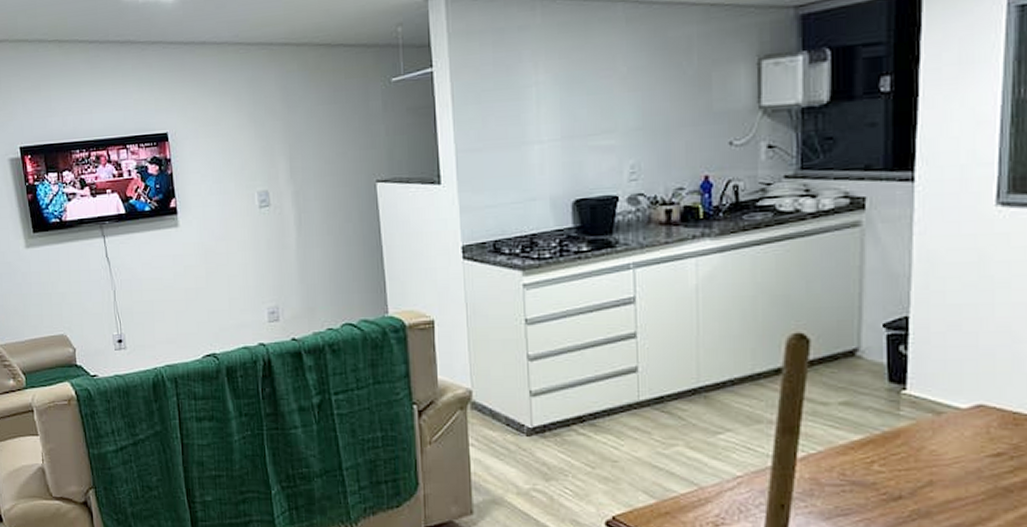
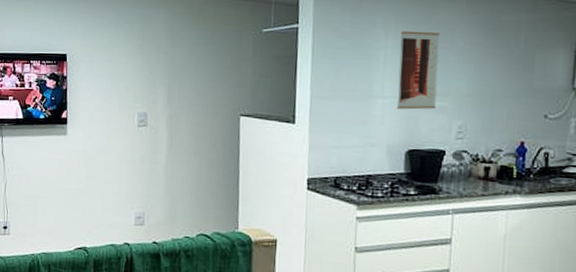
wall art: none [552,59,602,154] -> present [396,31,440,110]

